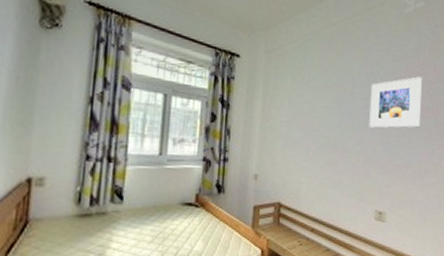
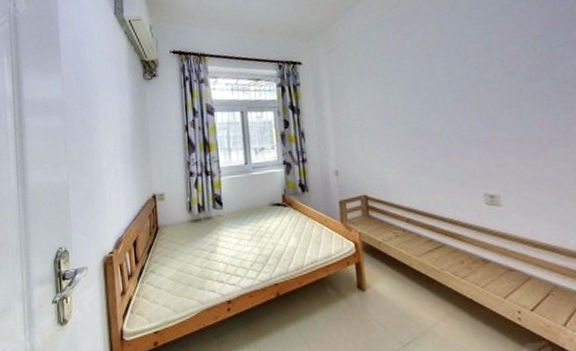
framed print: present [369,76,422,128] -> none [453,34,530,104]

